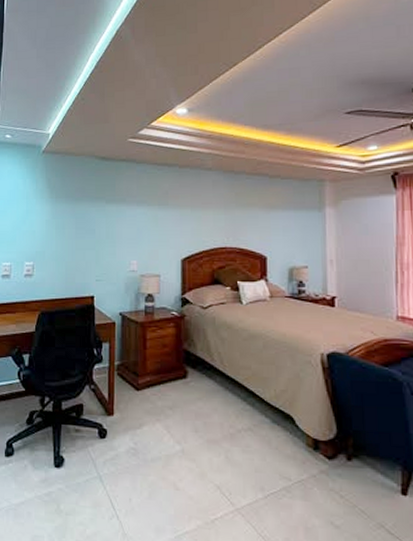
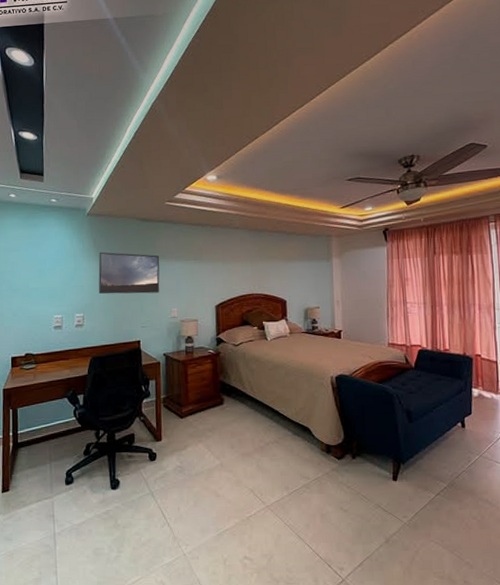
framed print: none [50,193,120,242] -> present [98,251,160,294]

